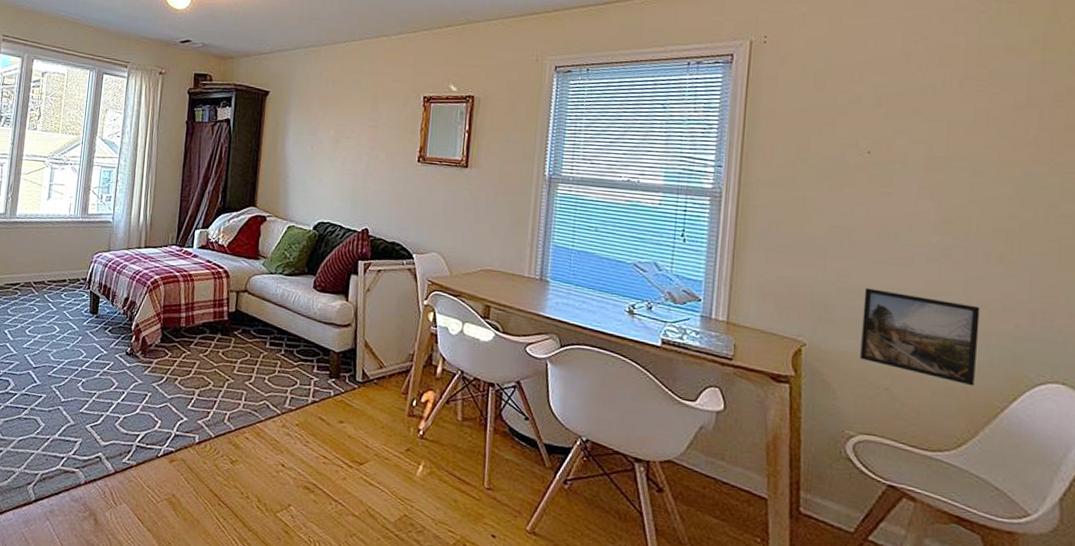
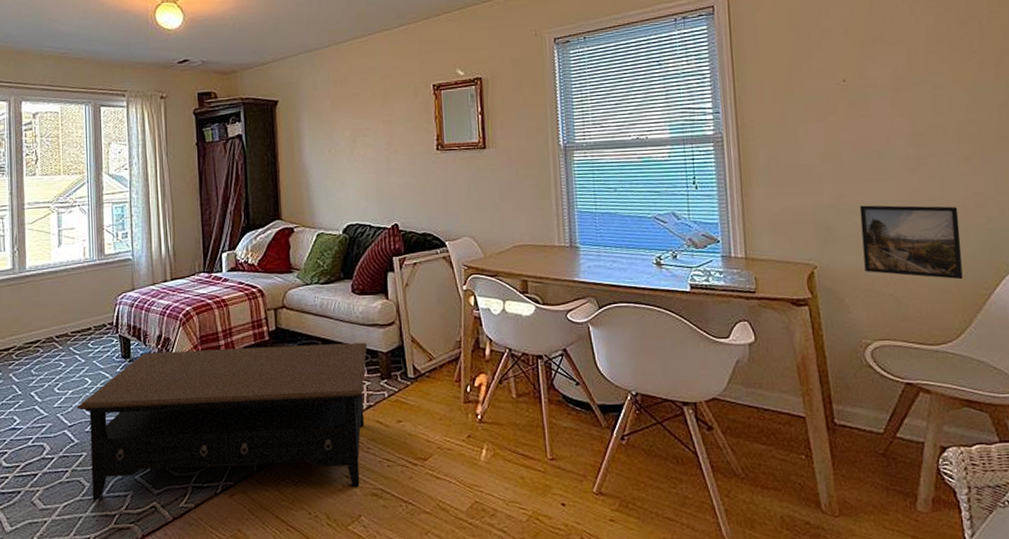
coffee table: none [43,312,321,478] -> present [77,342,367,500]

